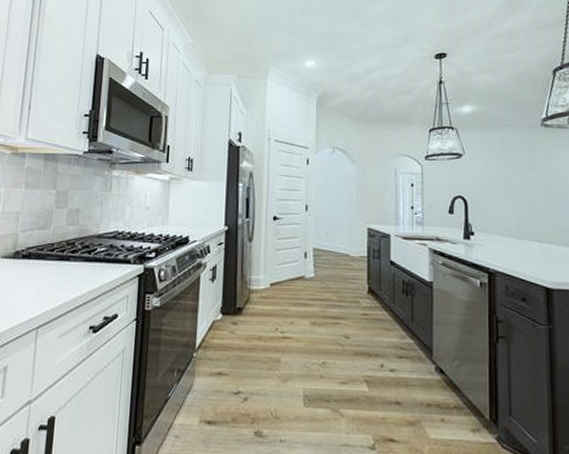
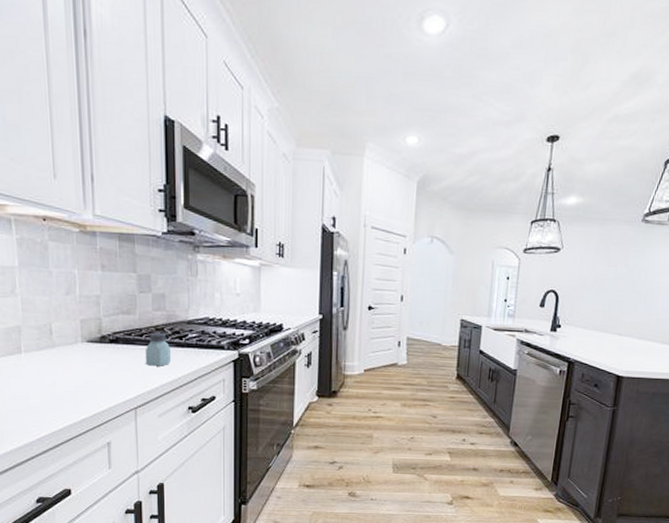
saltshaker: none [53,247,79,282] -> present [144,332,171,366]

